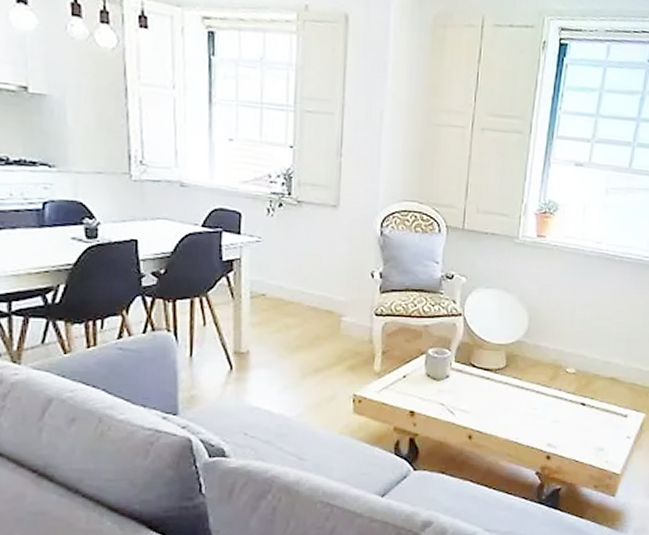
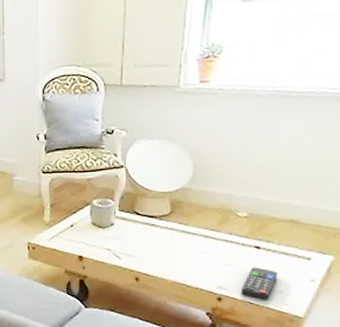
remote control: none [568,424,600,458] -> present [241,267,277,300]

